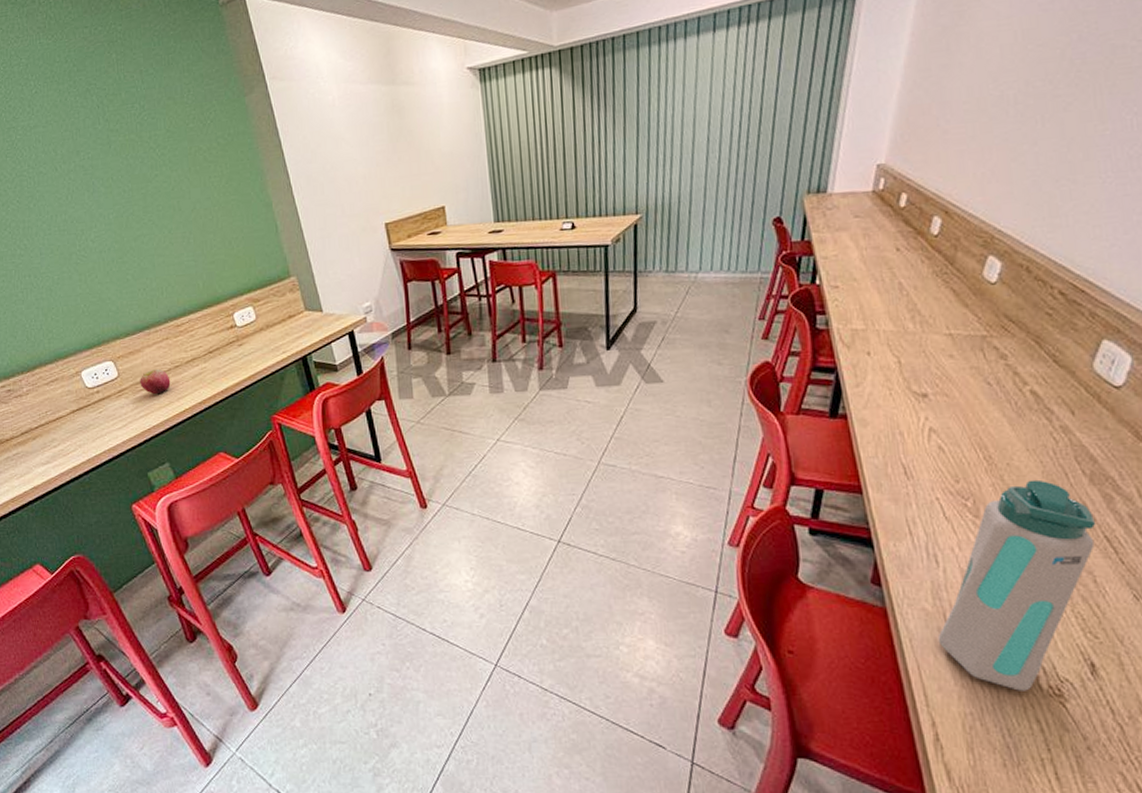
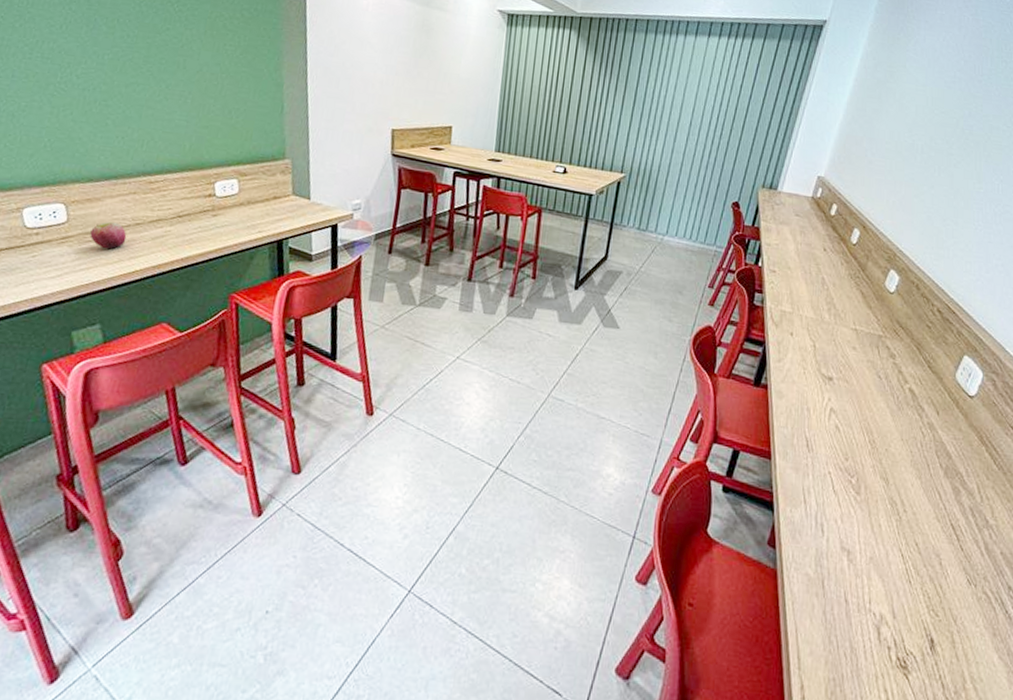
water bottle: present [937,479,1096,691] -> none [815,466,946,661]

